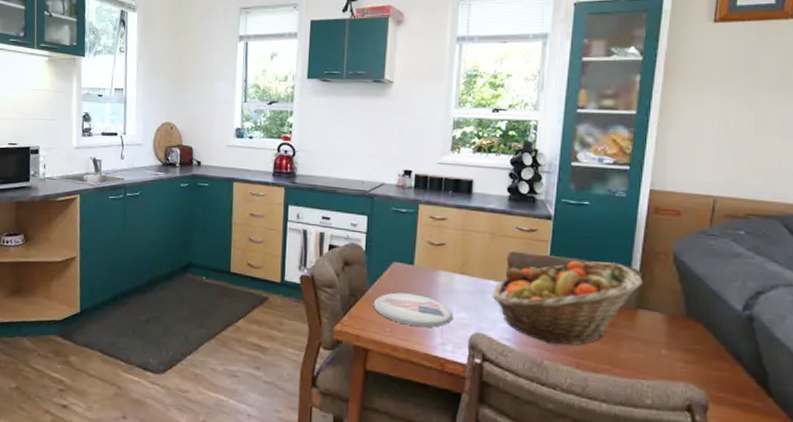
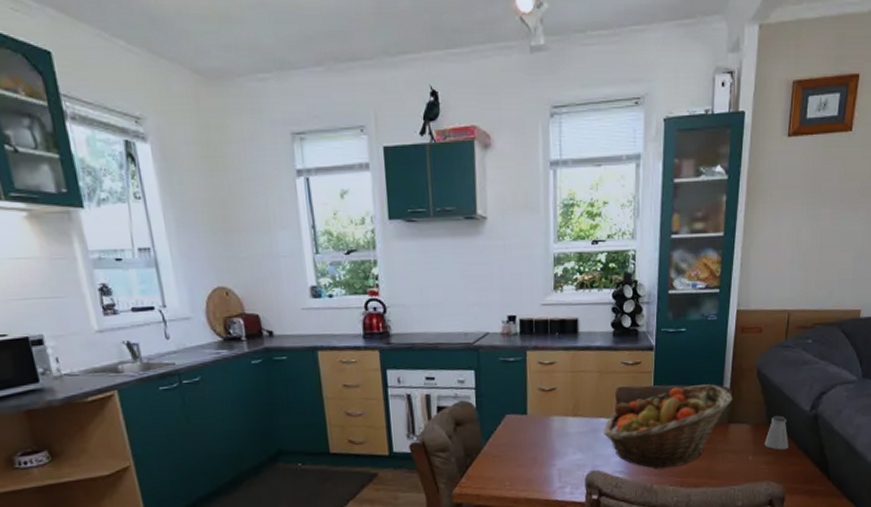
plate: present [373,292,454,328] -> none [490,443,570,476]
saltshaker: none [681,309,714,350] -> present [764,415,789,450]

